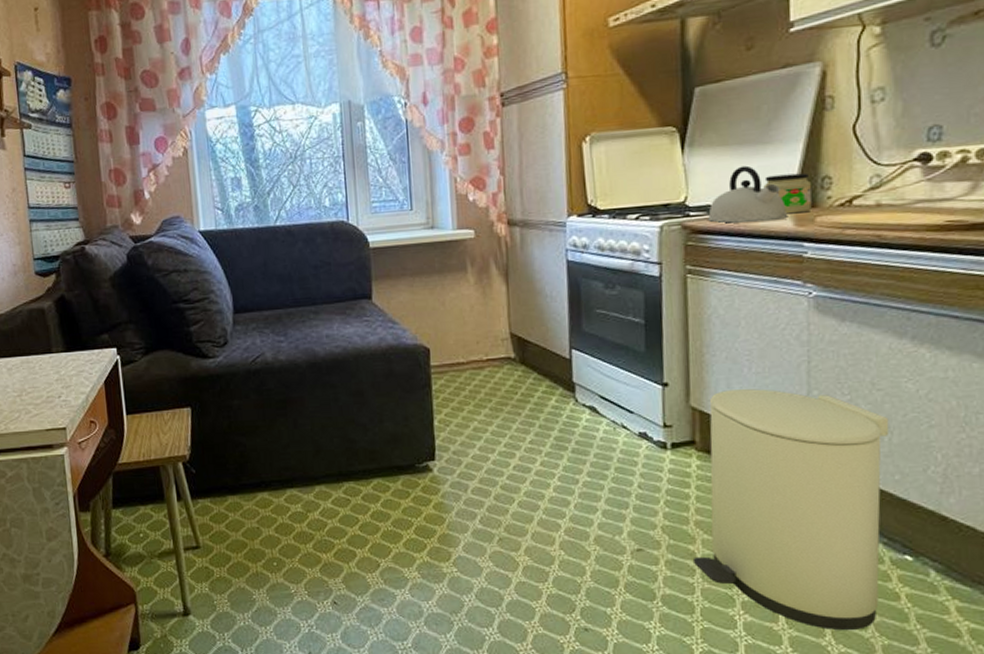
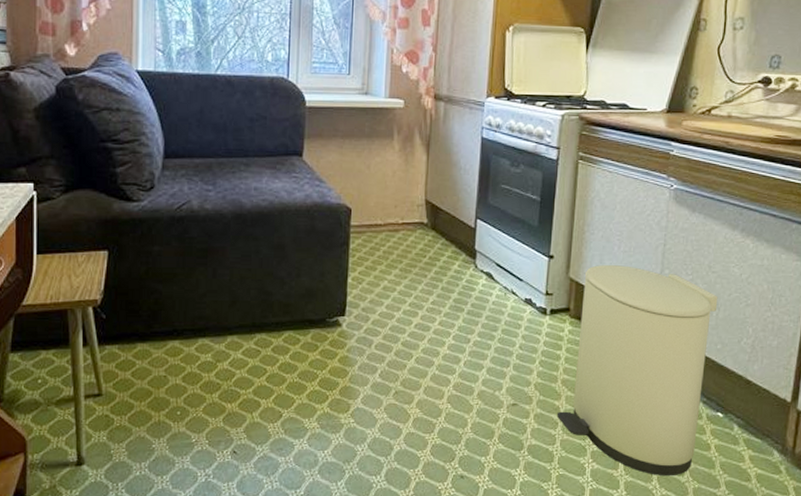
kettle: present [707,165,788,224] -> none [600,70,663,121]
jar: present [763,173,812,214] -> none [646,81,683,117]

